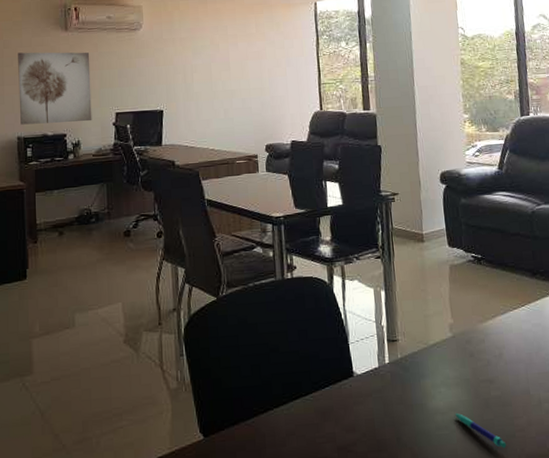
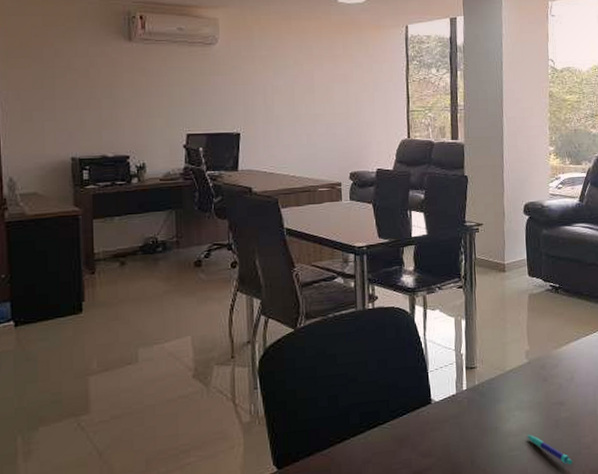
wall art: present [18,52,92,125] -> none [72,63,160,144]

